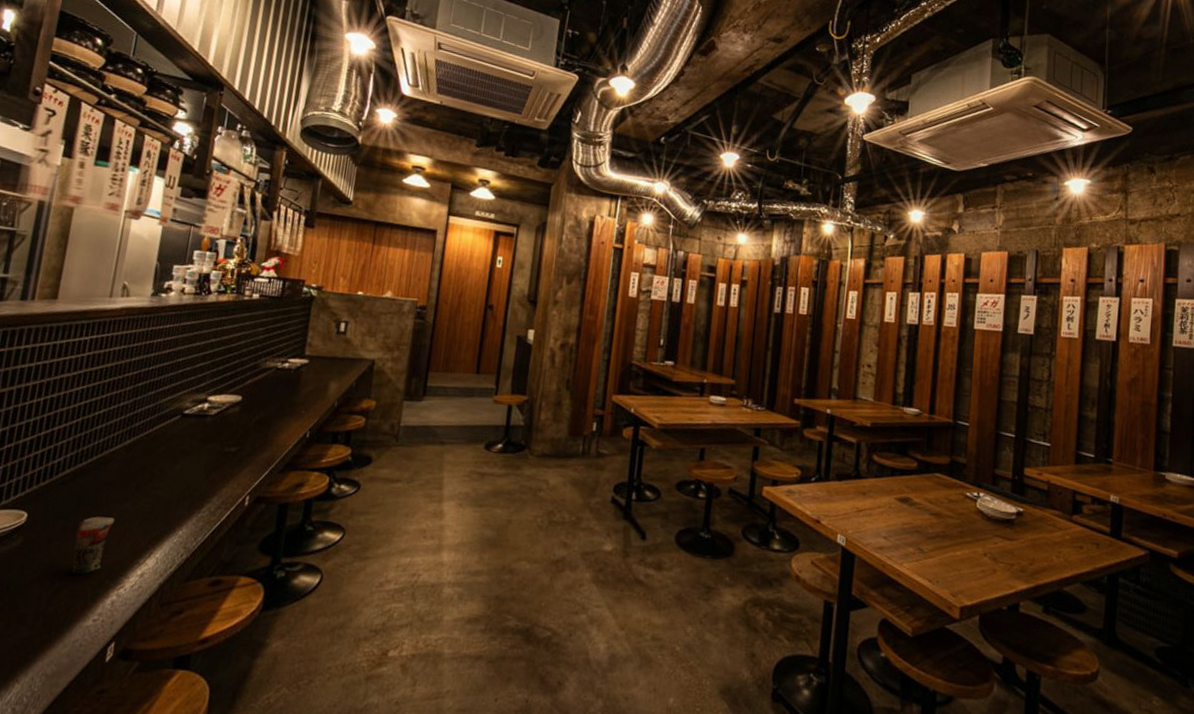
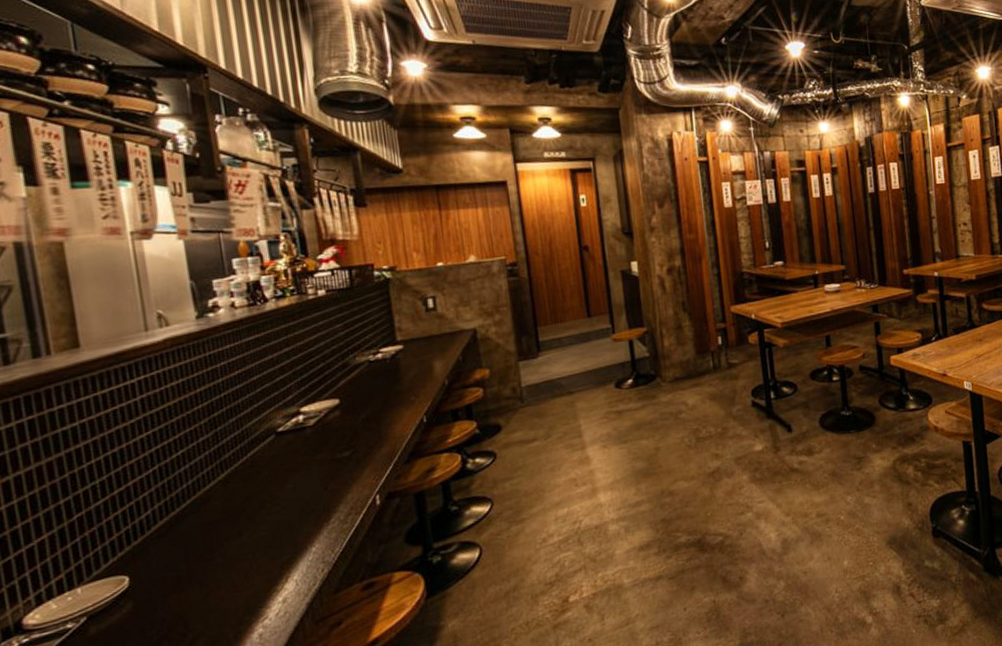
beverage cup: present [71,516,115,575] -> none [193,555,235,621]

